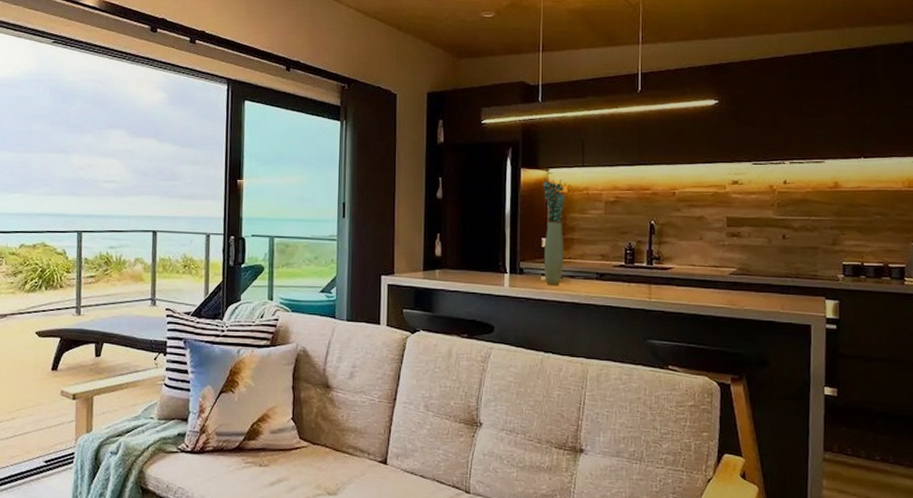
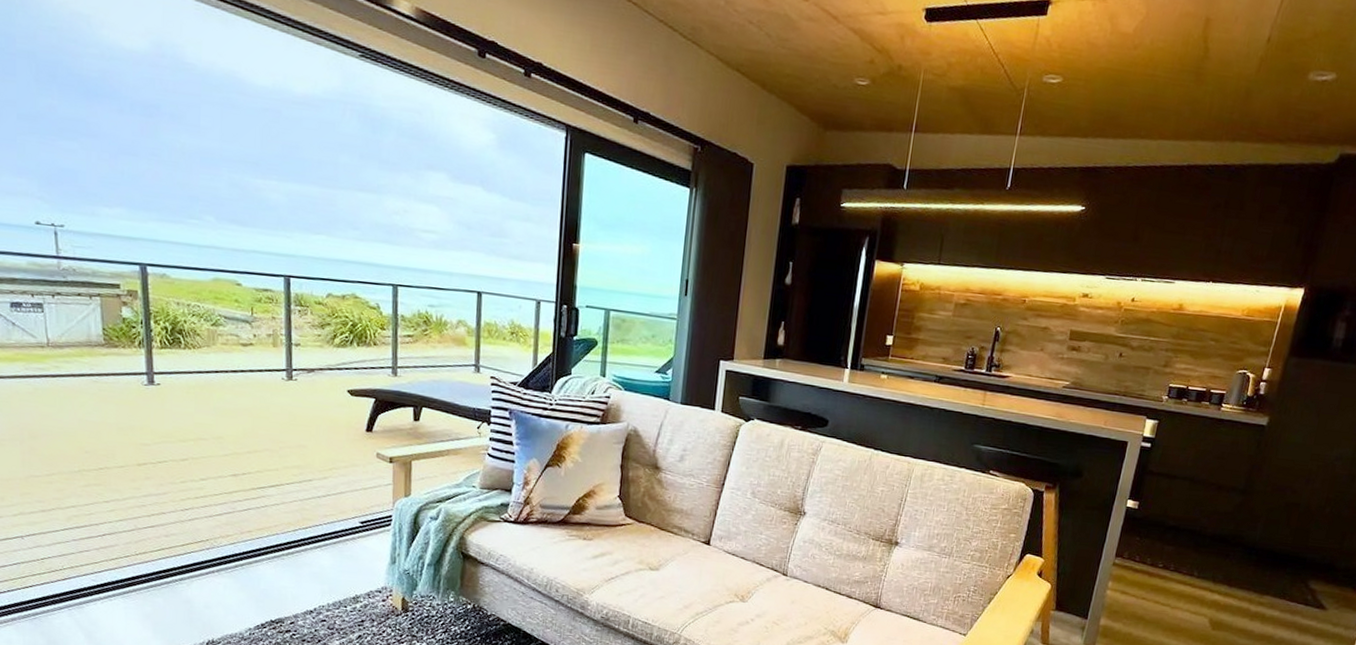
vase: present [542,178,566,286] -> none [884,272,917,386]

